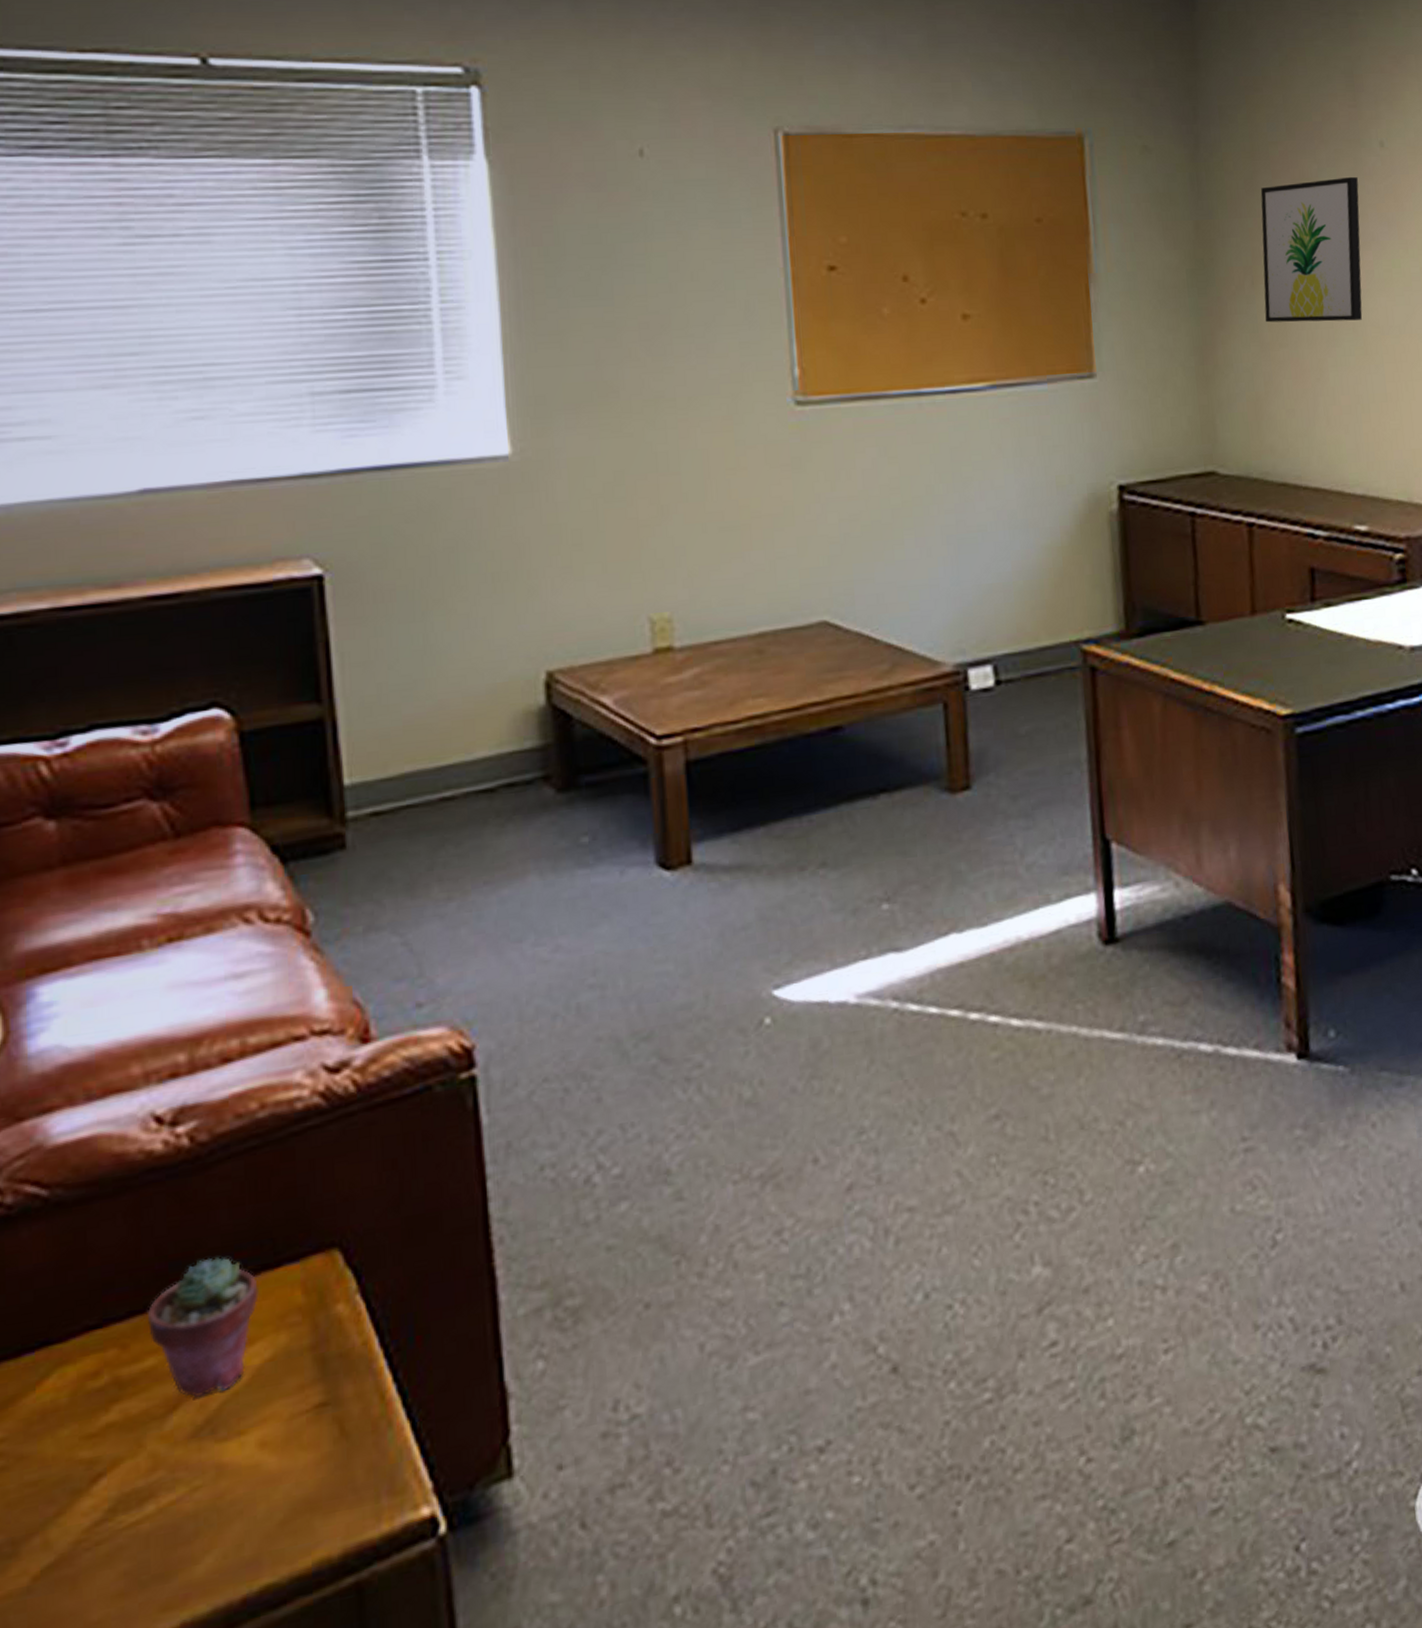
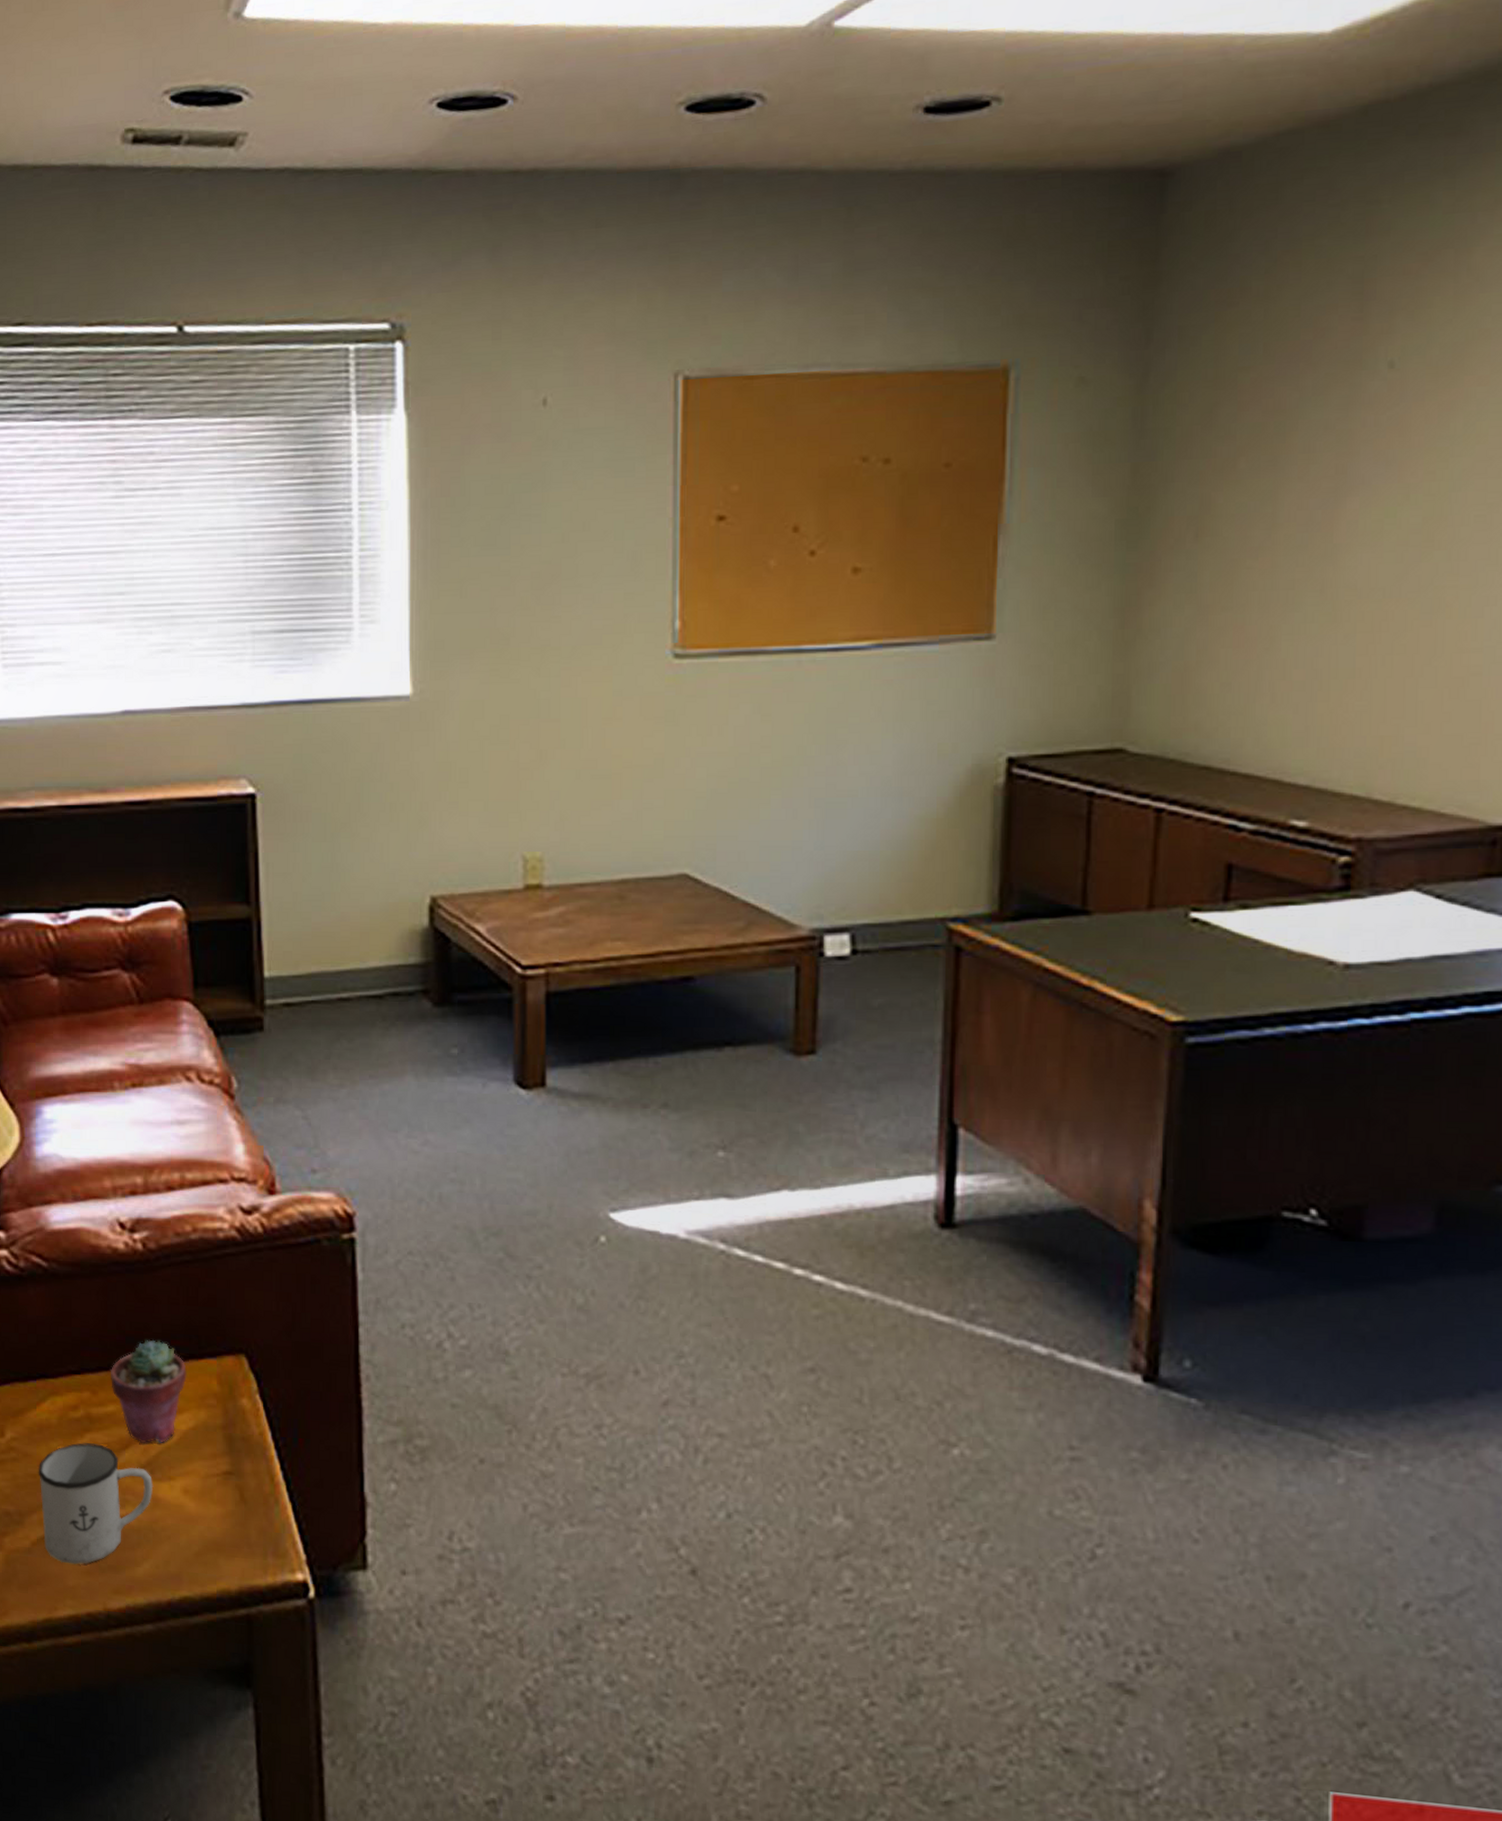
mug: none [39,1414,216,1592] -> present [38,1443,154,1565]
wall art: present [1260,176,1363,323] -> none [1206,406,1352,582]

